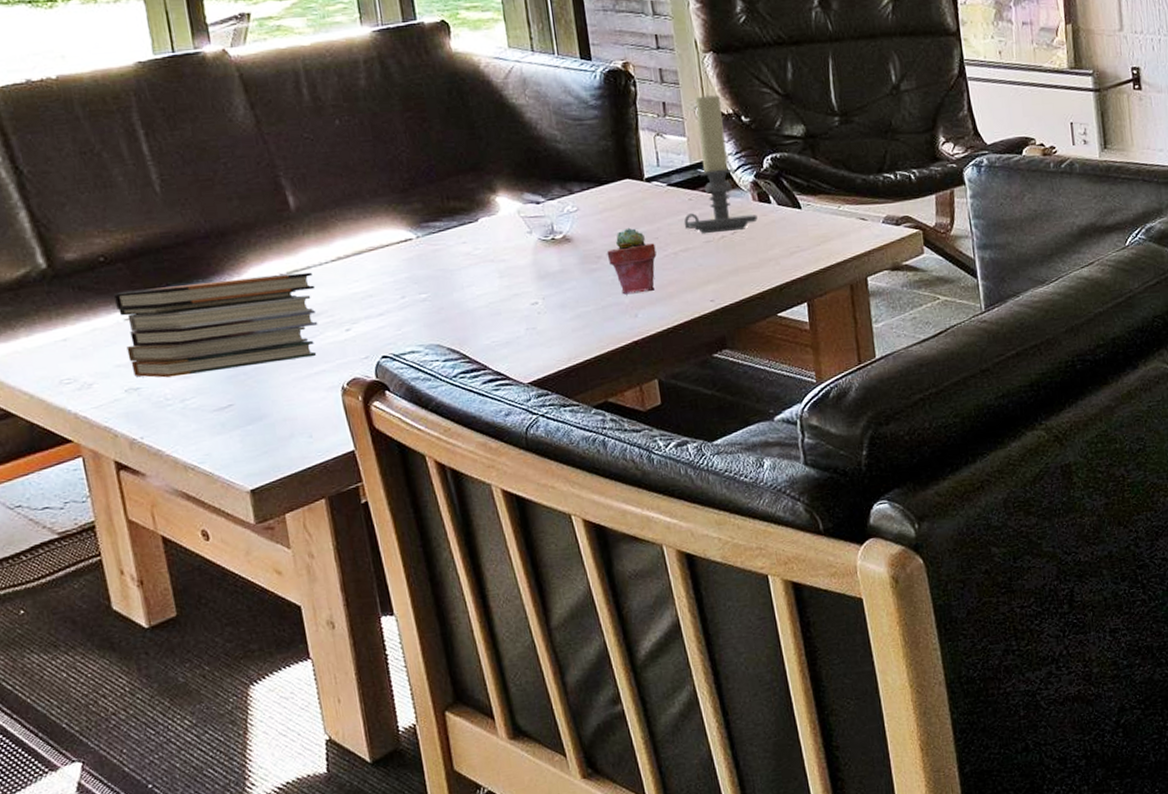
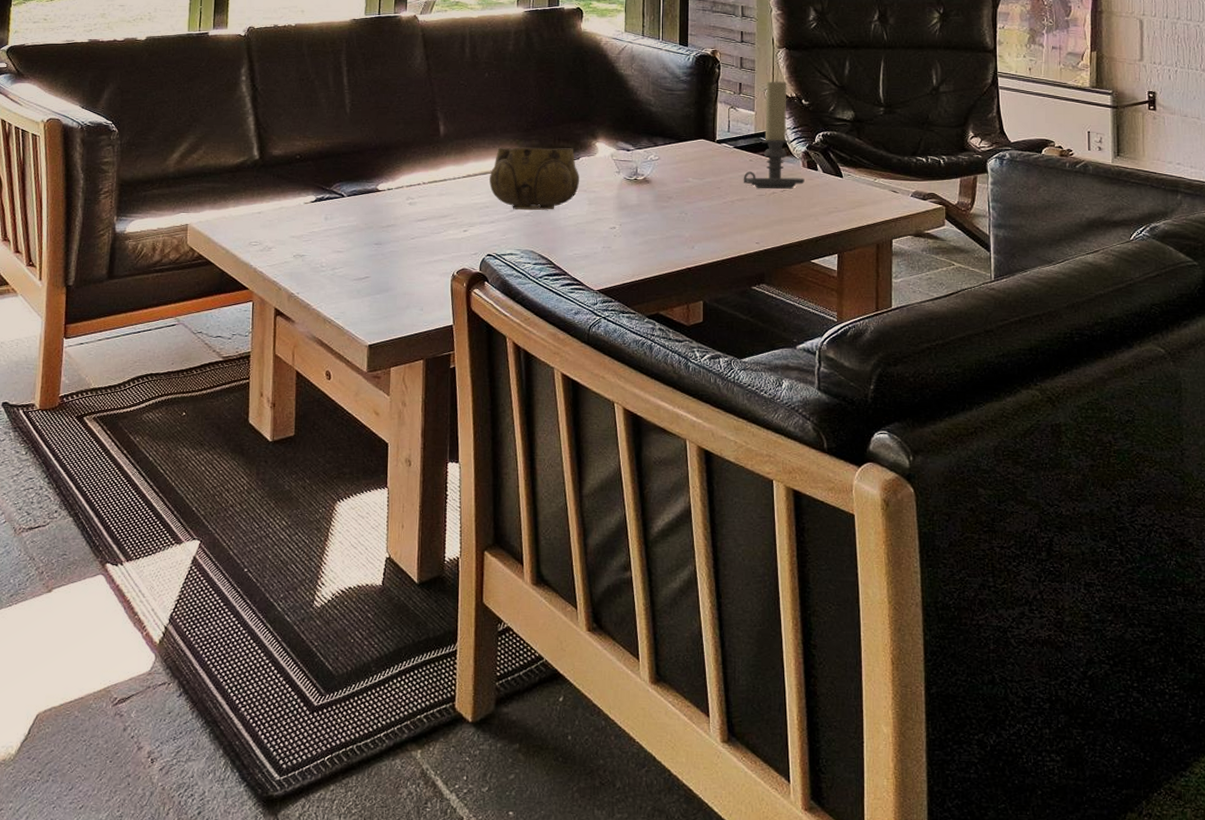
book stack: present [113,272,318,378] -> none [300,182,447,250]
decorative bowl: none [366,208,484,295] -> present [489,147,579,211]
potted succulent: present [606,227,657,295] -> none [677,177,717,230]

